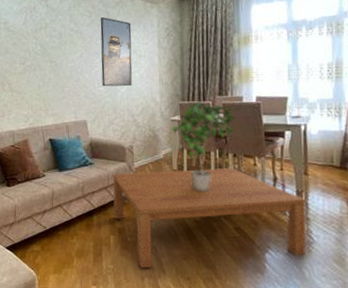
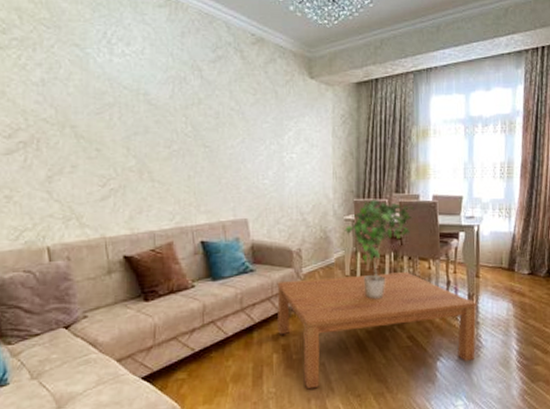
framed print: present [100,17,132,87] -> none [266,97,303,180]

